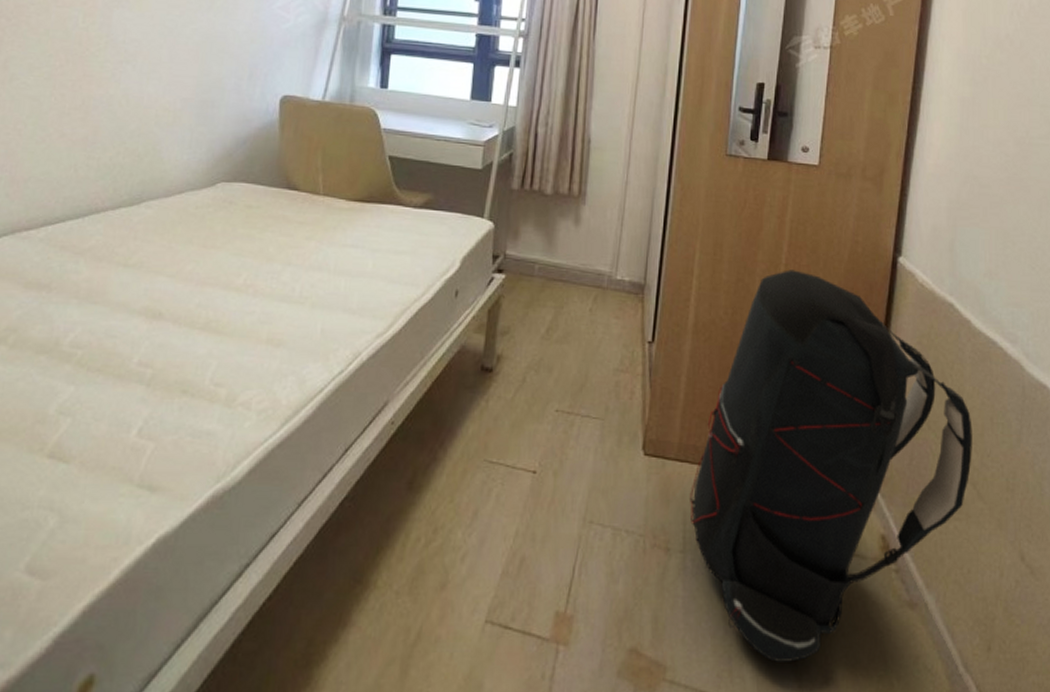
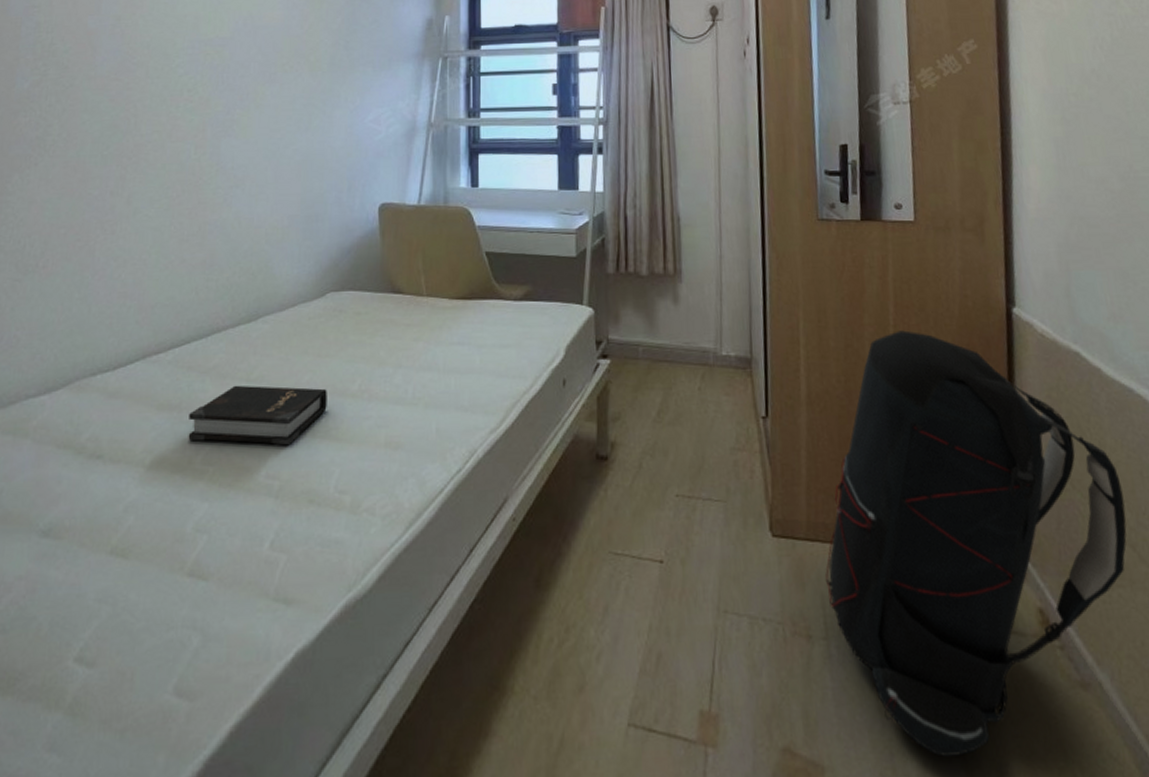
hardback book: none [56,269,210,335] -> present [188,385,327,446]

